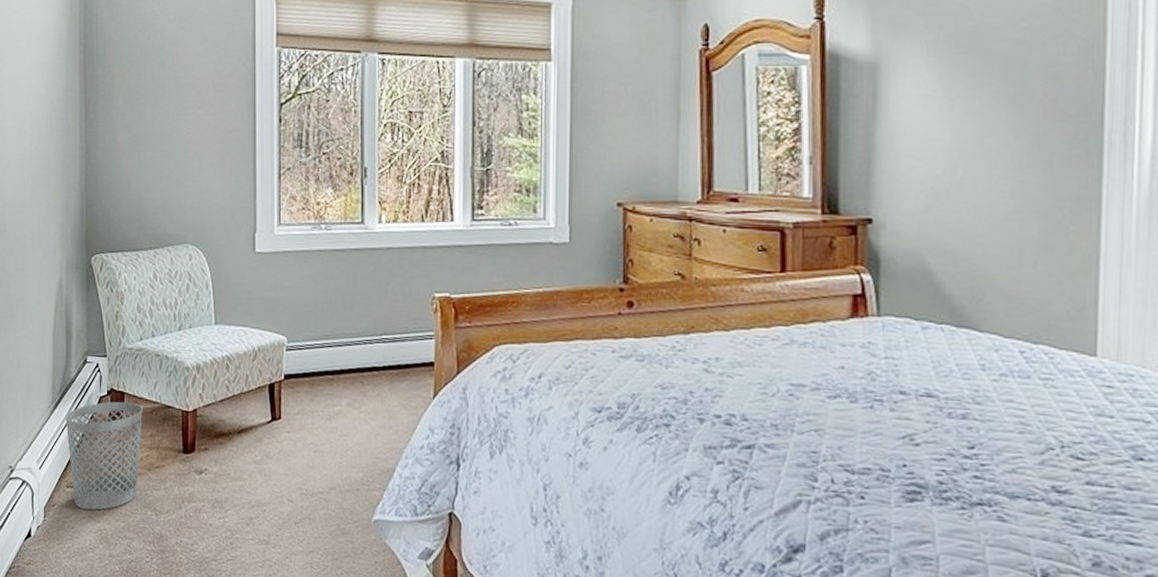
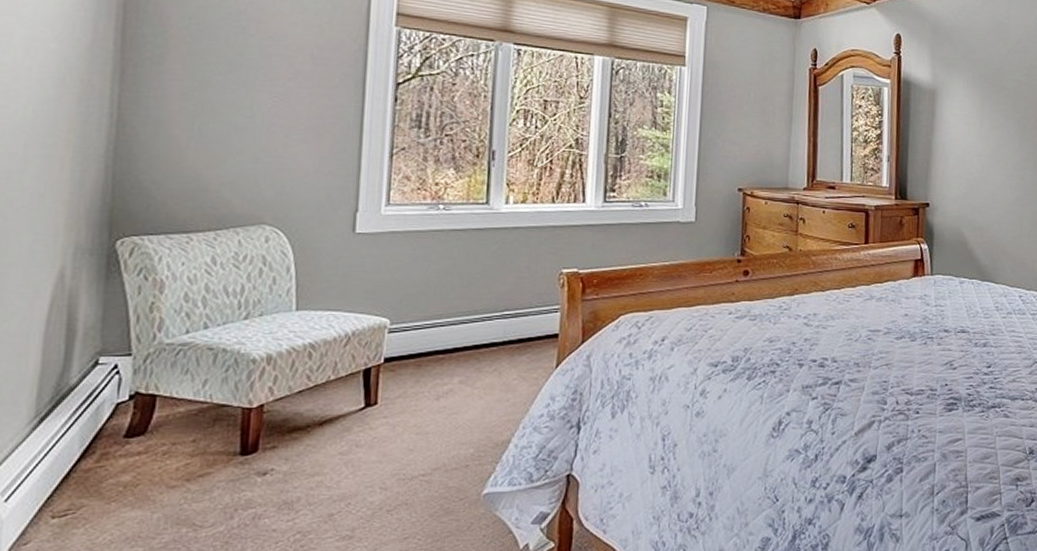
wastebasket: present [65,401,142,511] -> none [56,405,183,541]

